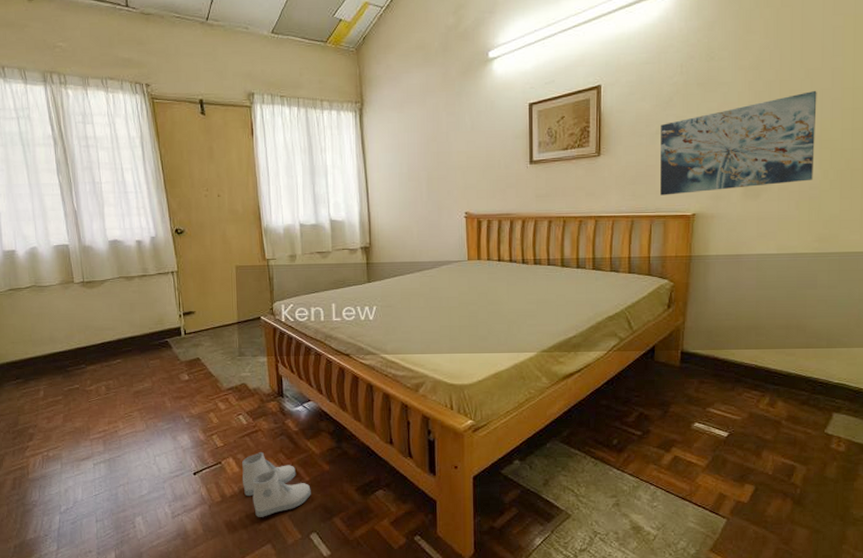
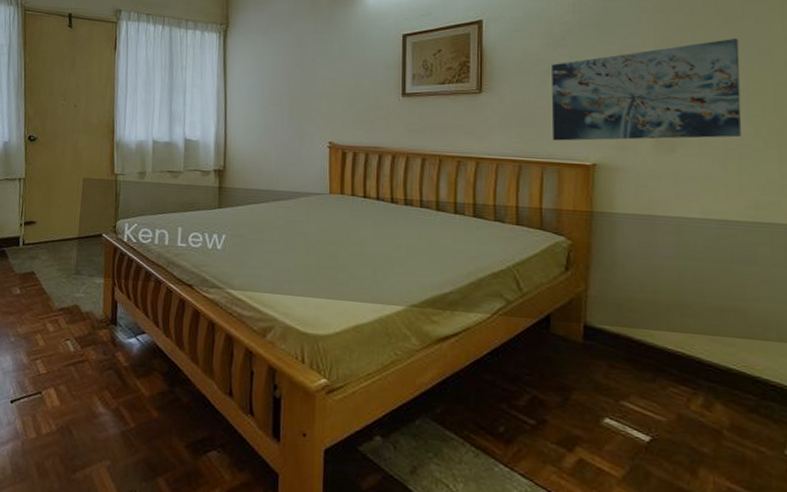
boots: present [242,452,311,517] -> none [61,386,135,465]

